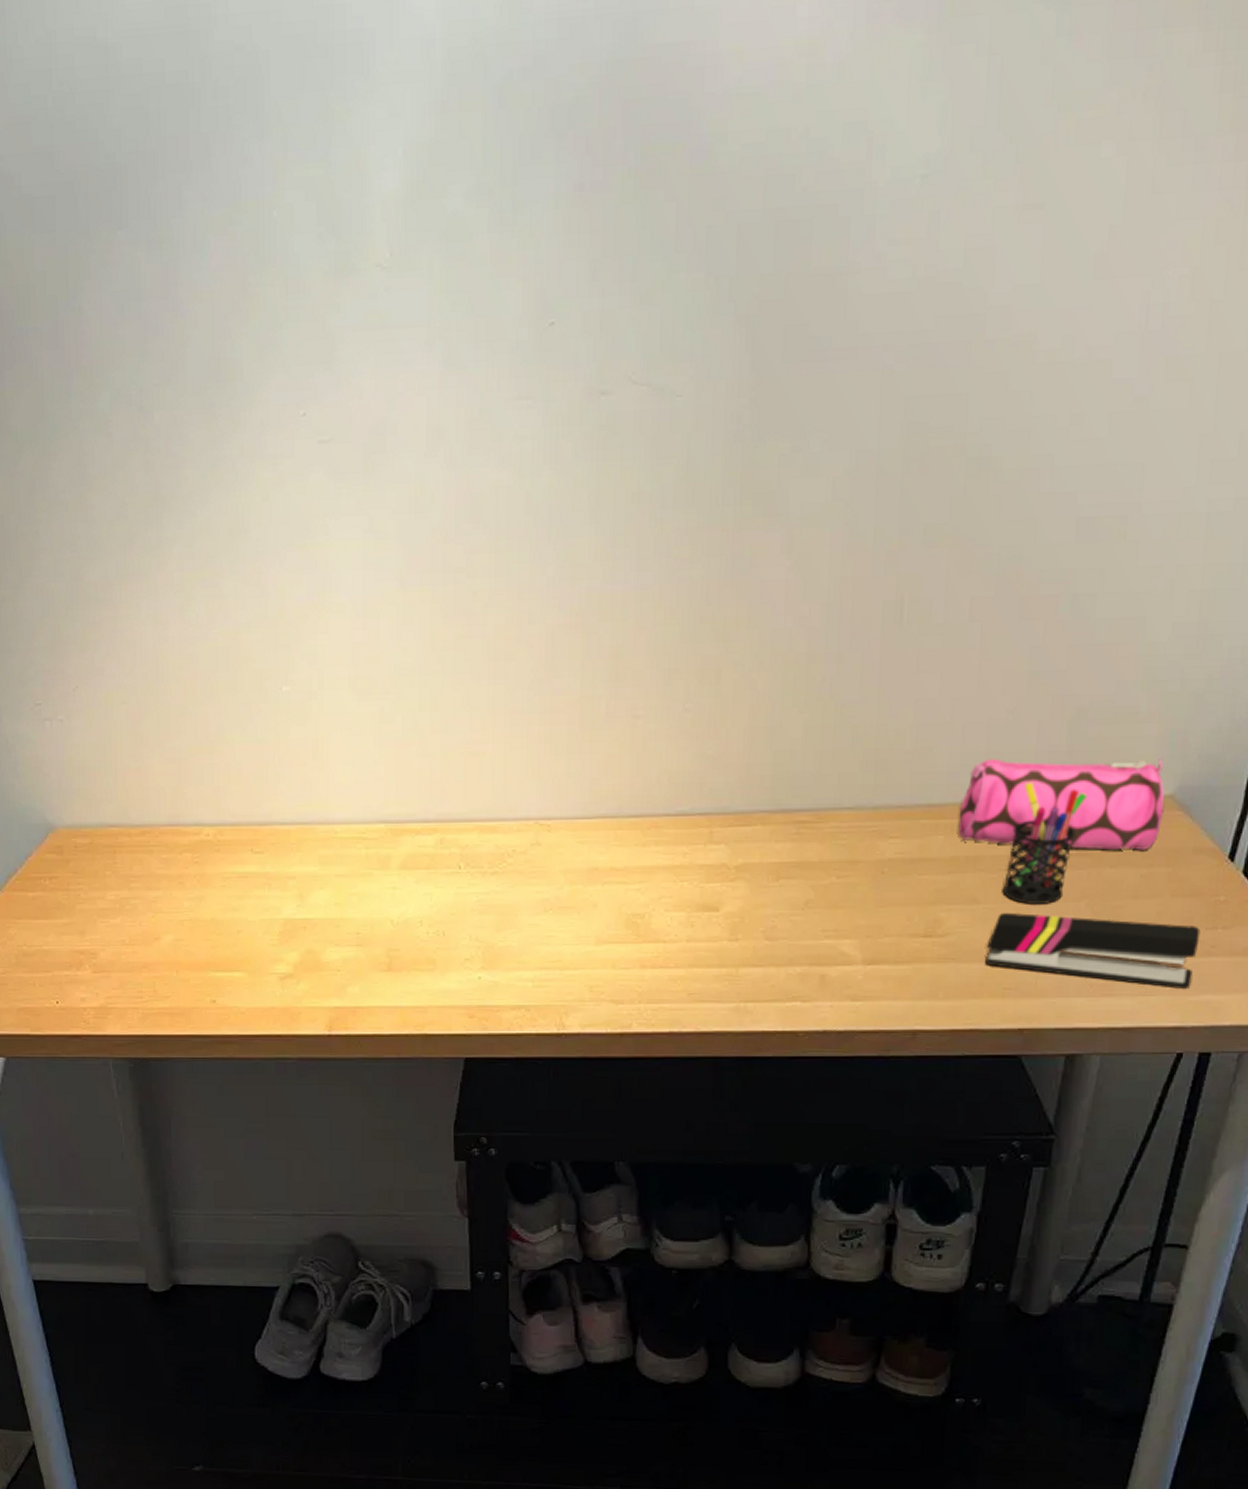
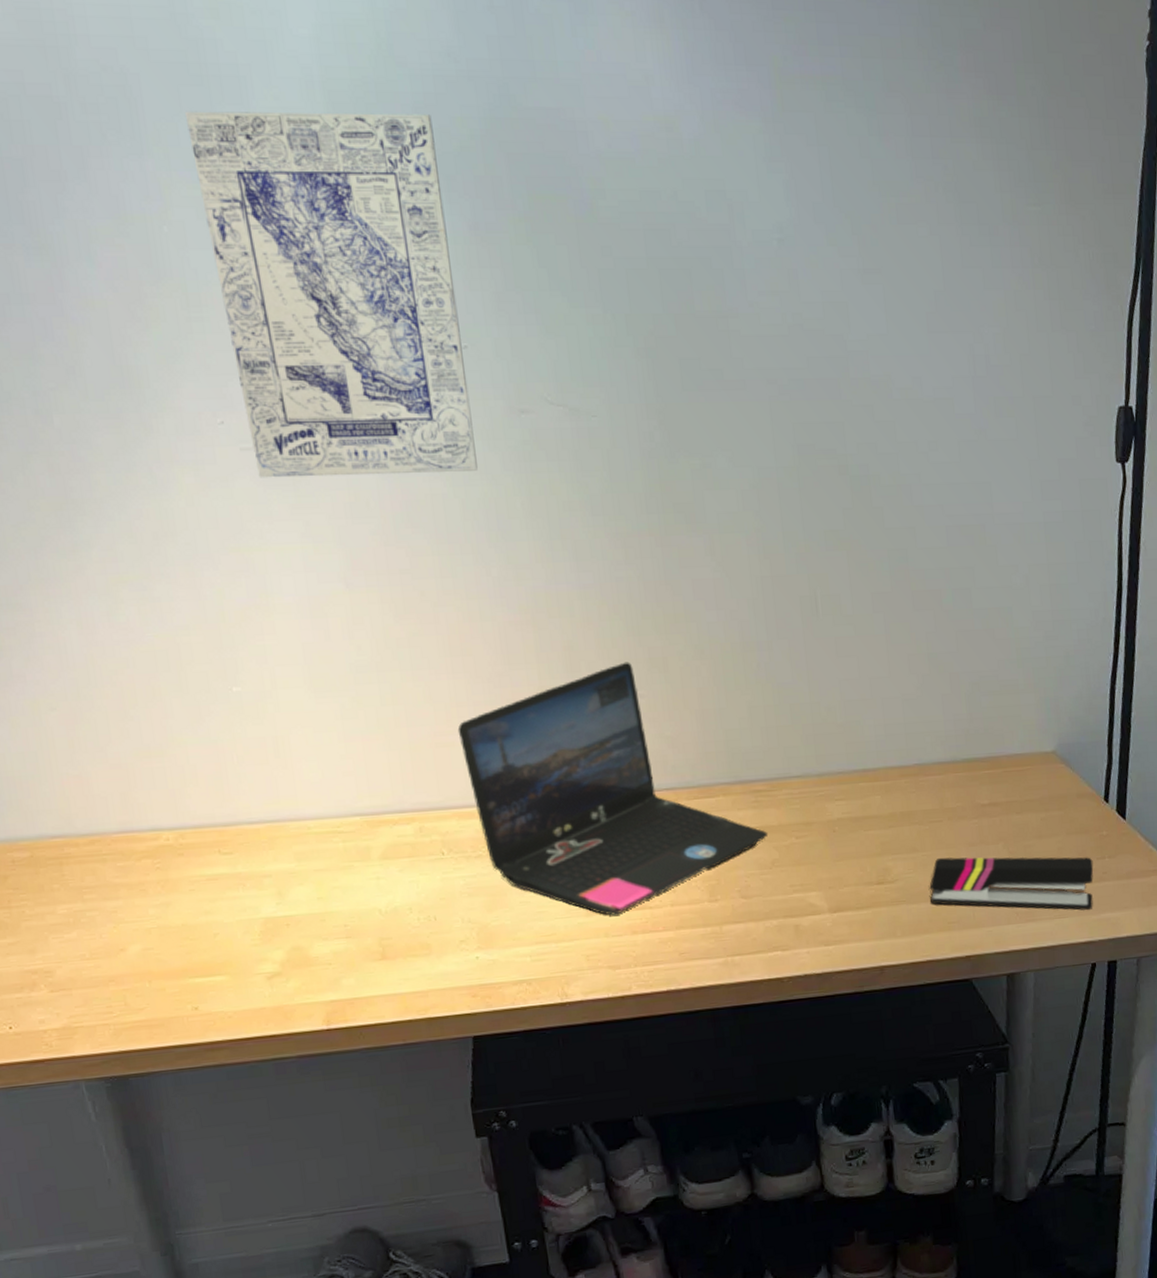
wall art: none [306,64,550,472] -> present [184,111,478,478]
laptop: none [491,671,806,946] -> present [457,662,769,916]
pencil case: present [958,758,1165,851] -> none [890,721,1050,800]
pen holder: present [1002,782,1088,904] -> none [935,746,990,850]

